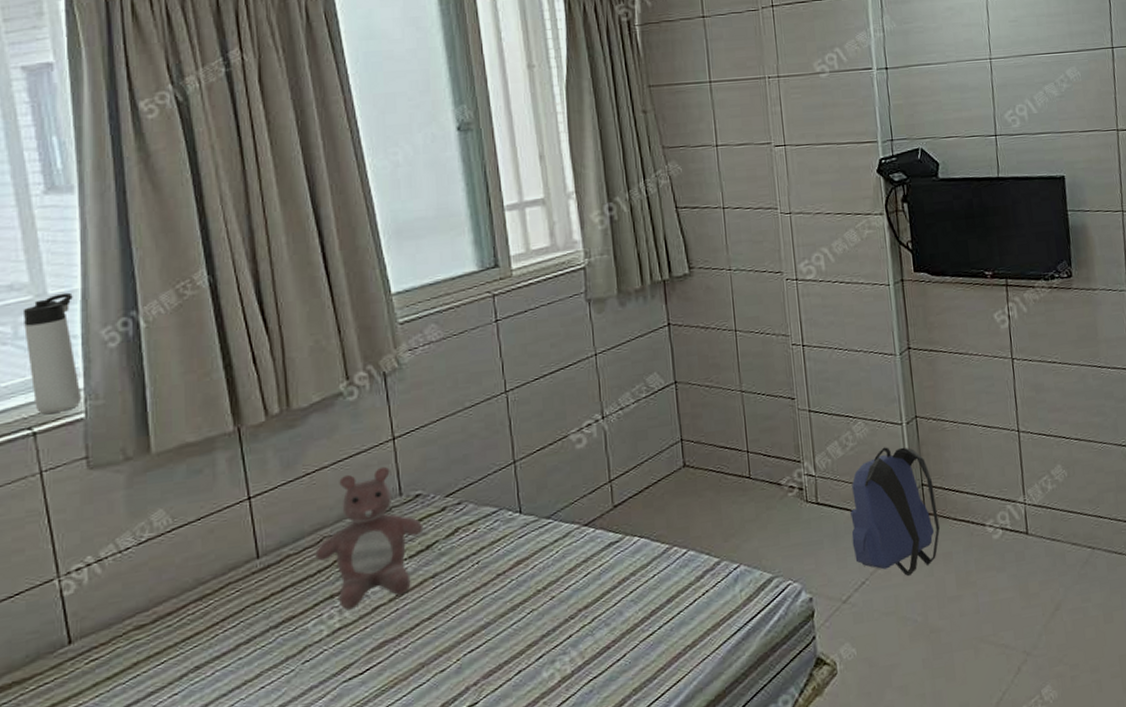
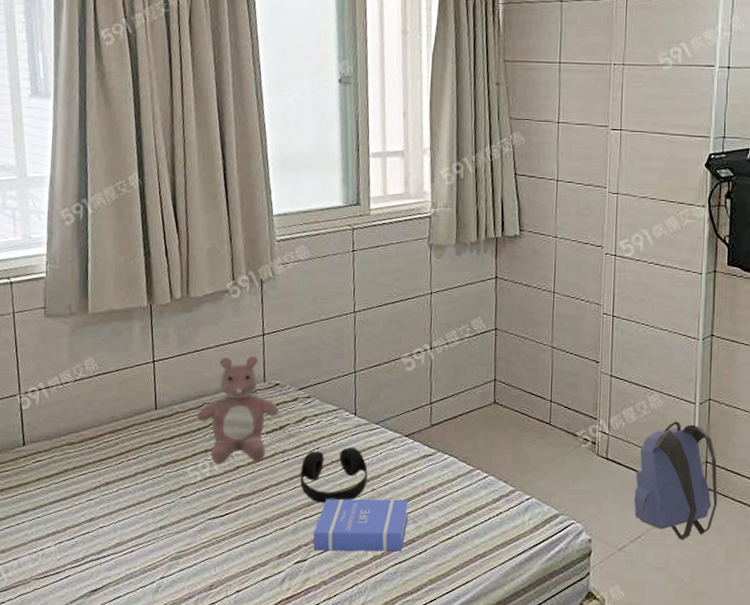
thermos bottle: present [22,292,82,415] -> none [9,177,45,270]
headphones: none [458,551,544,629] -> present [300,446,368,504]
book: none [483,600,599,689] -> present [313,499,408,552]

